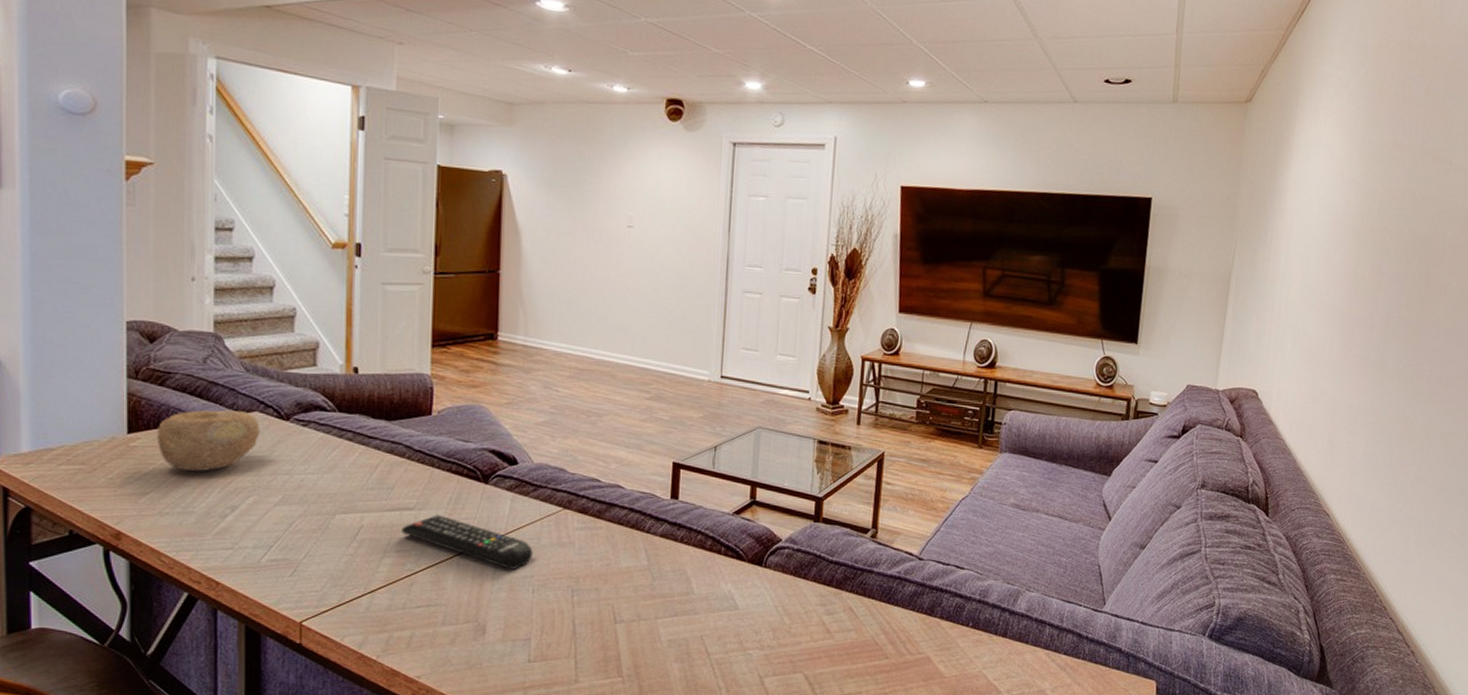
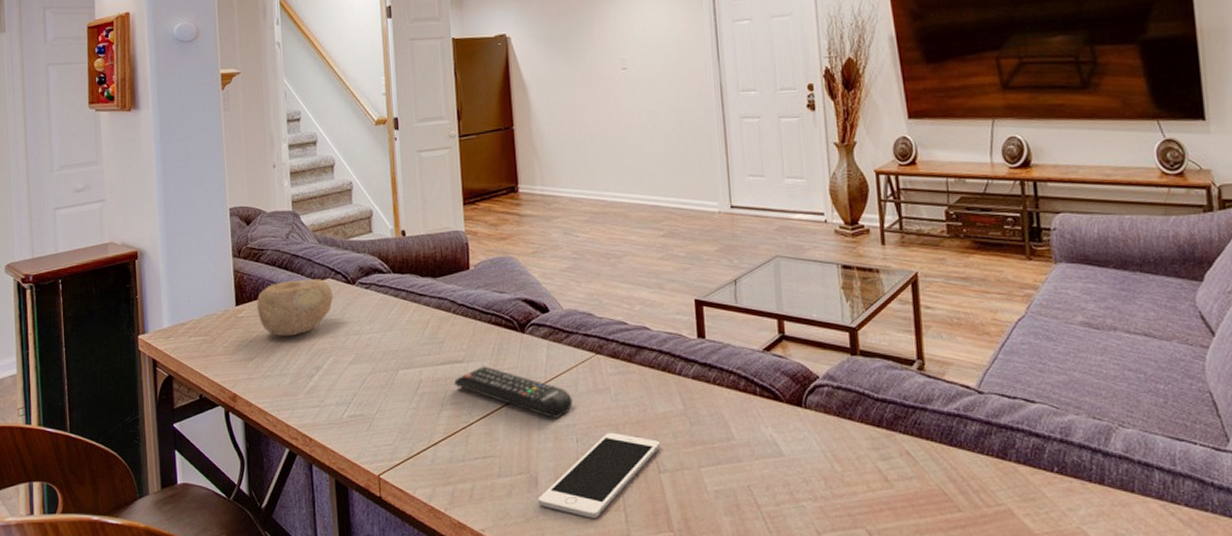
cell phone: none [483,584,619,665] -> present [537,432,660,518]

